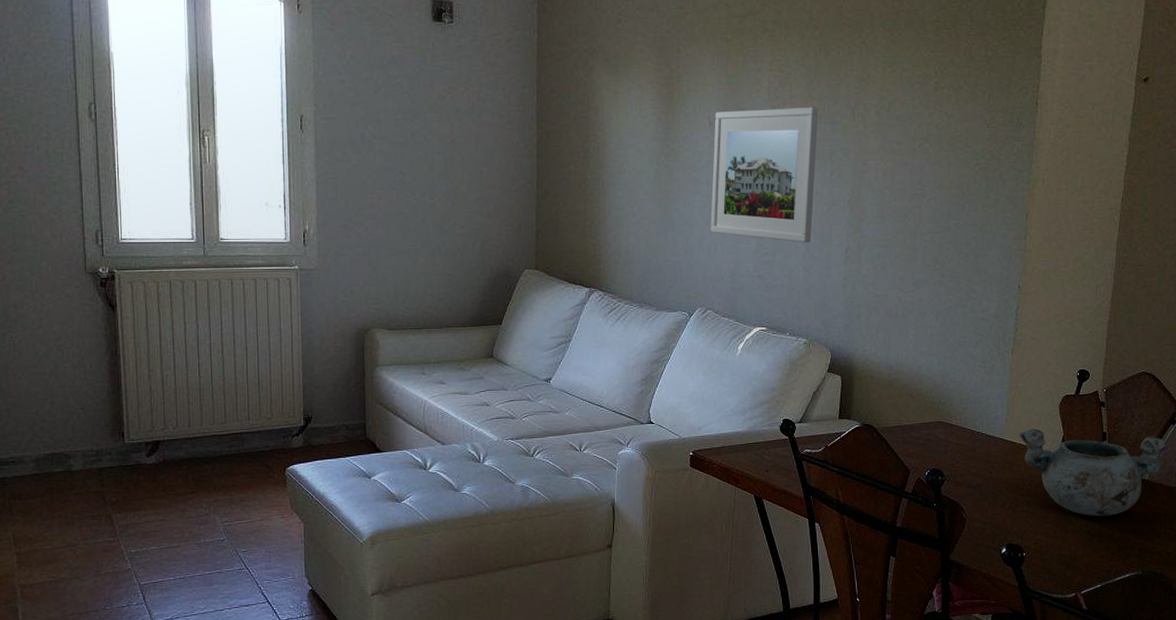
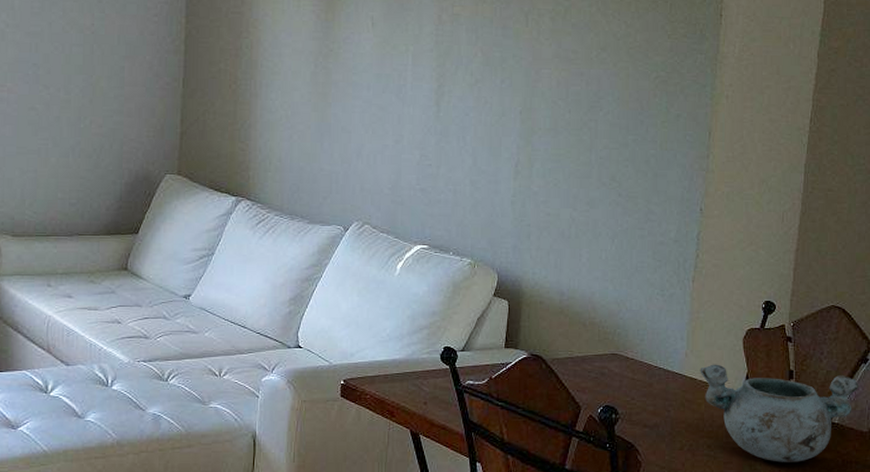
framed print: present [710,107,818,243] -> none [370,10,490,155]

